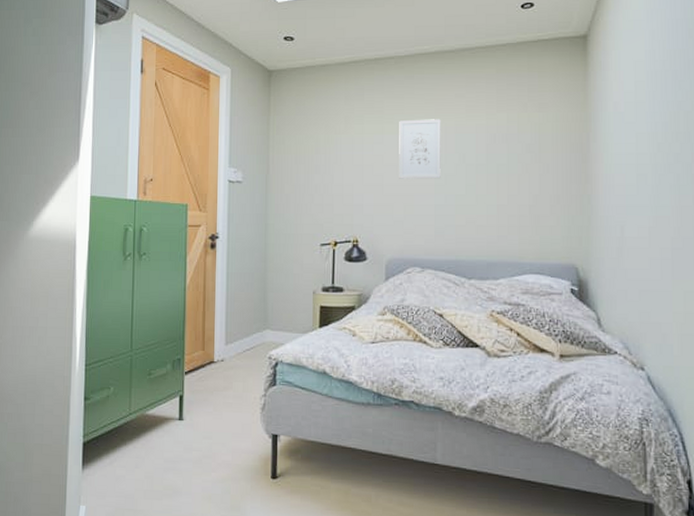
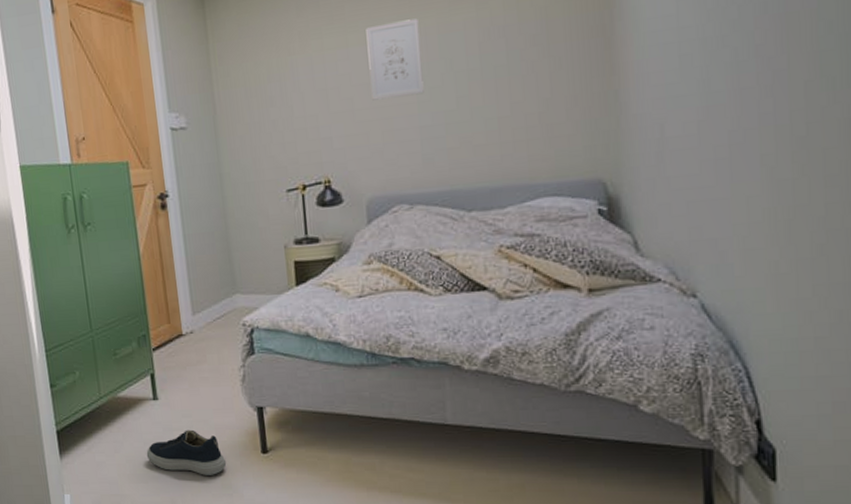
shoe: none [165,451,238,497] -> present [146,429,227,475]

